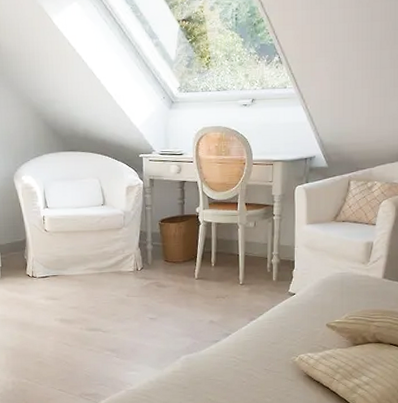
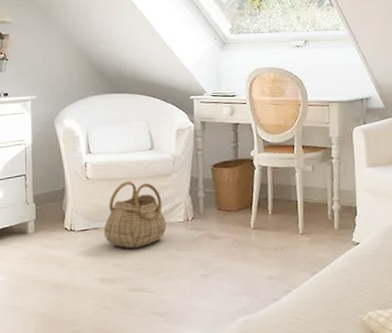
basket: none [61,234,118,294] -> present [103,181,167,249]

